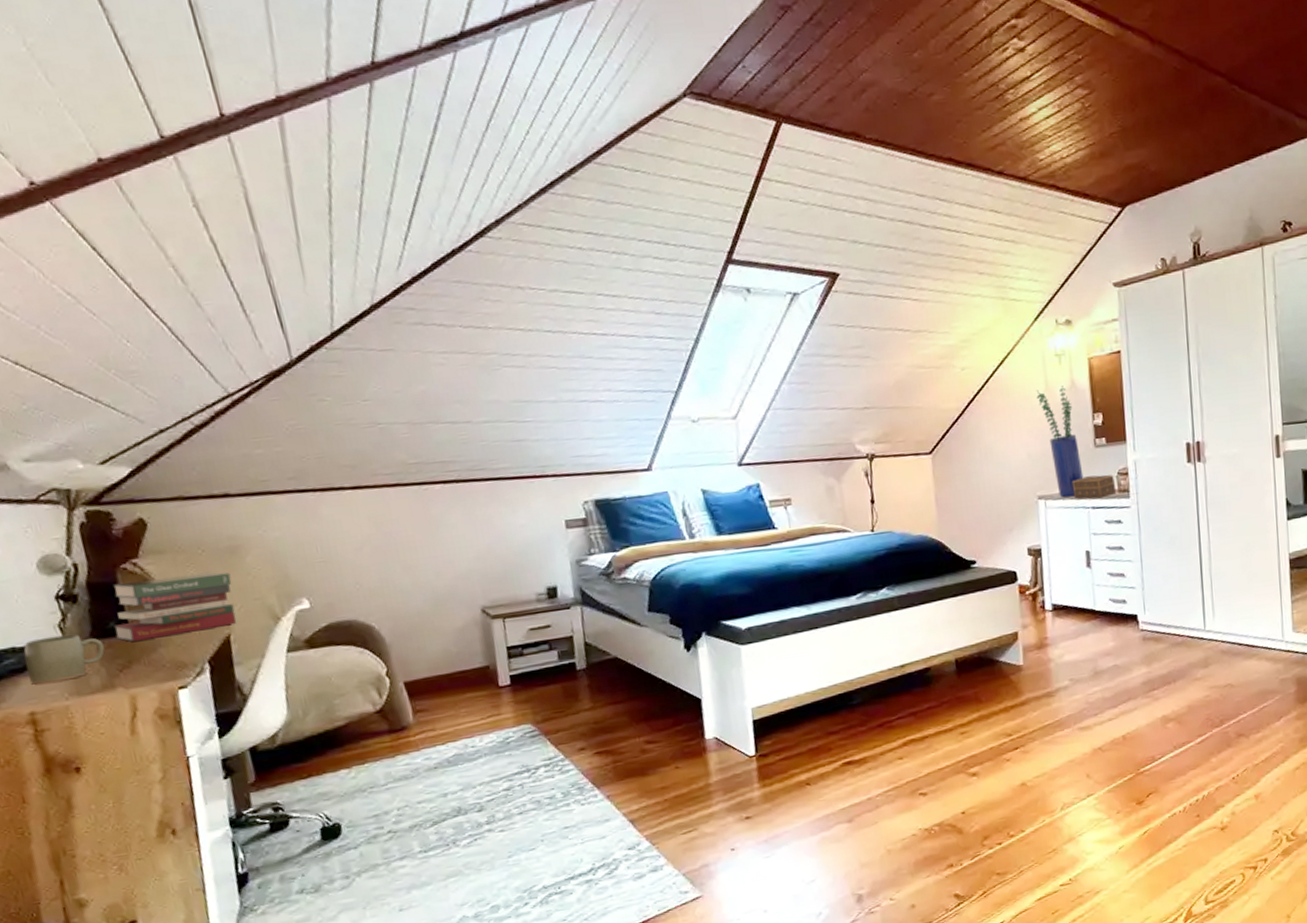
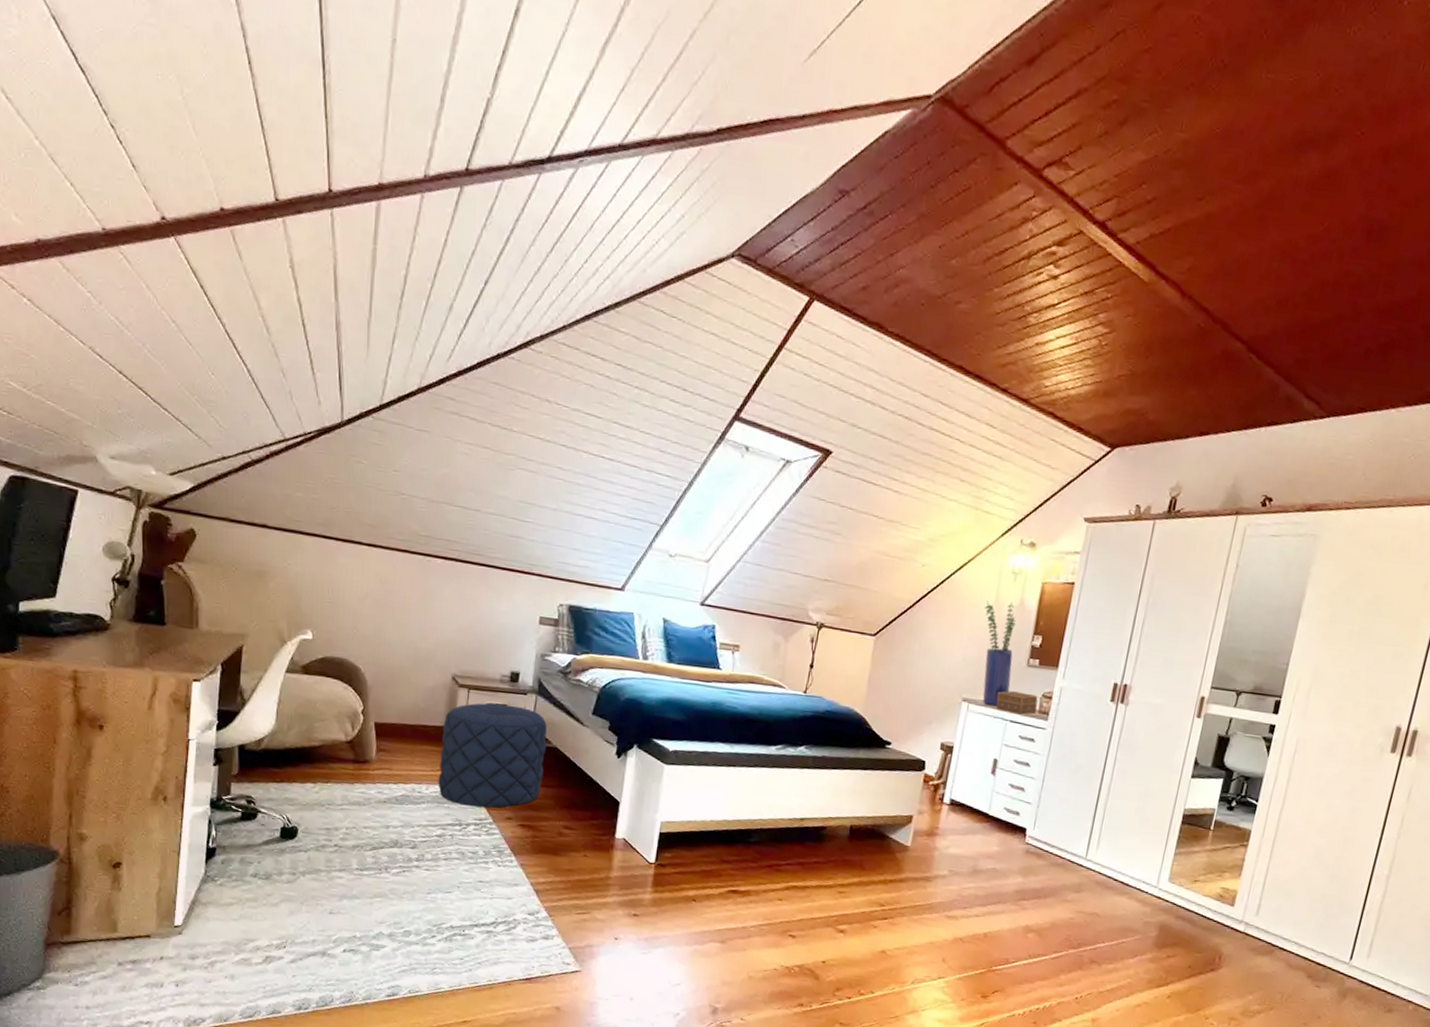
mug: present [23,634,105,685] -> none [77,610,141,651]
books: present [113,572,237,643] -> none [153,579,254,638]
pouf: none [483,623,610,748] -> present [438,703,547,808]

